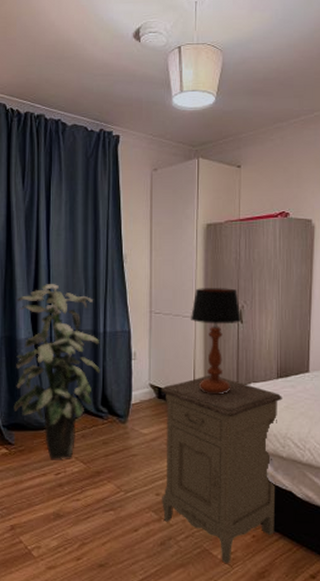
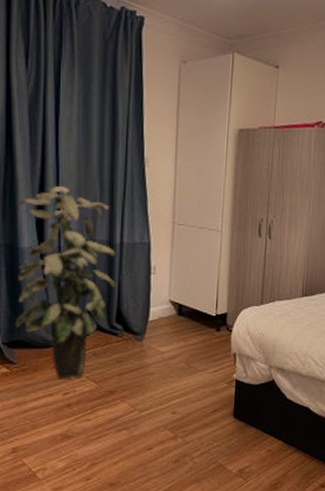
nightstand: present [161,374,282,564] -> none [178,291,306,478]
table lamp: present [191,287,241,395] -> none [217,199,270,312]

